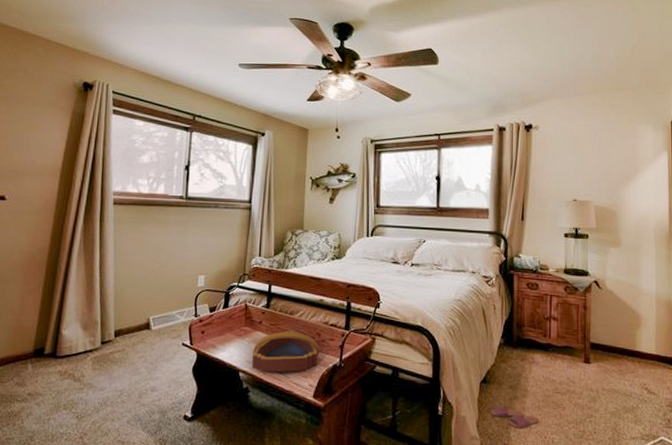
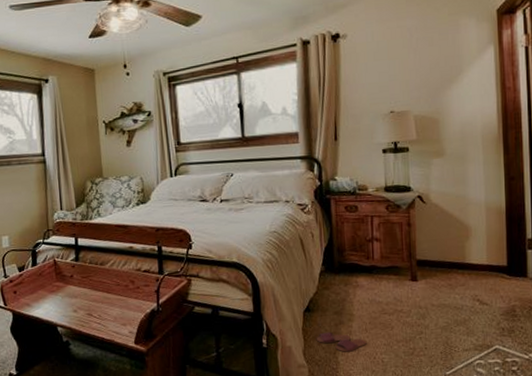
decorative basket: present [251,330,320,373] -> none [67,280,136,325]

